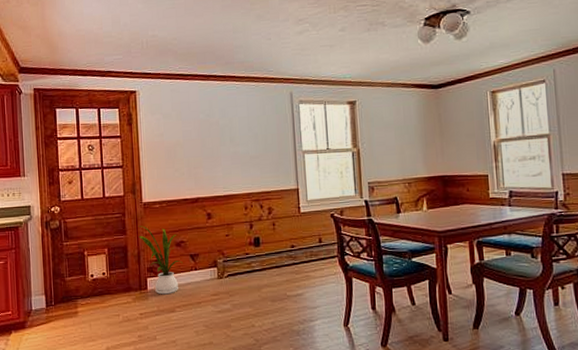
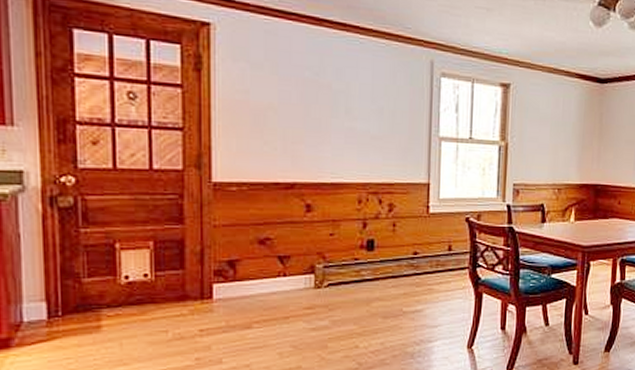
house plant: present [139,226,183,295] -> none [204,213,267,306]

